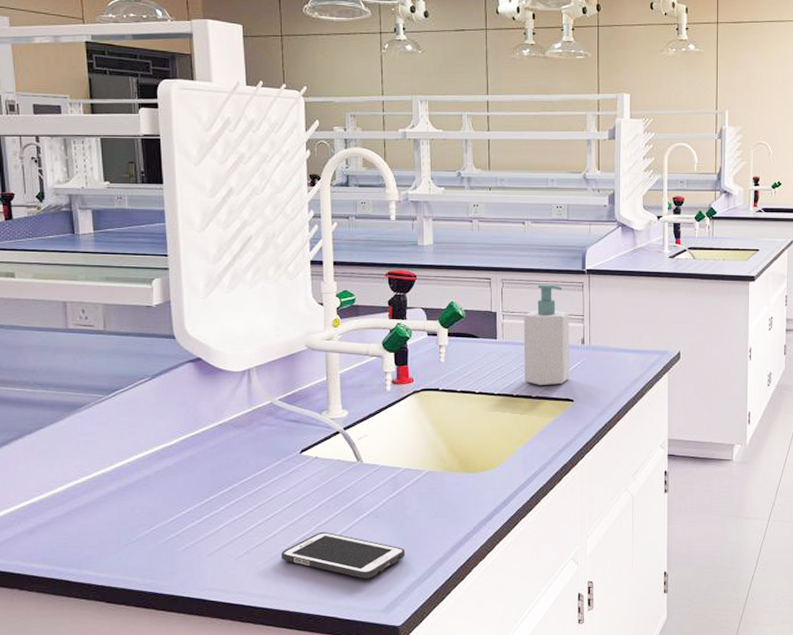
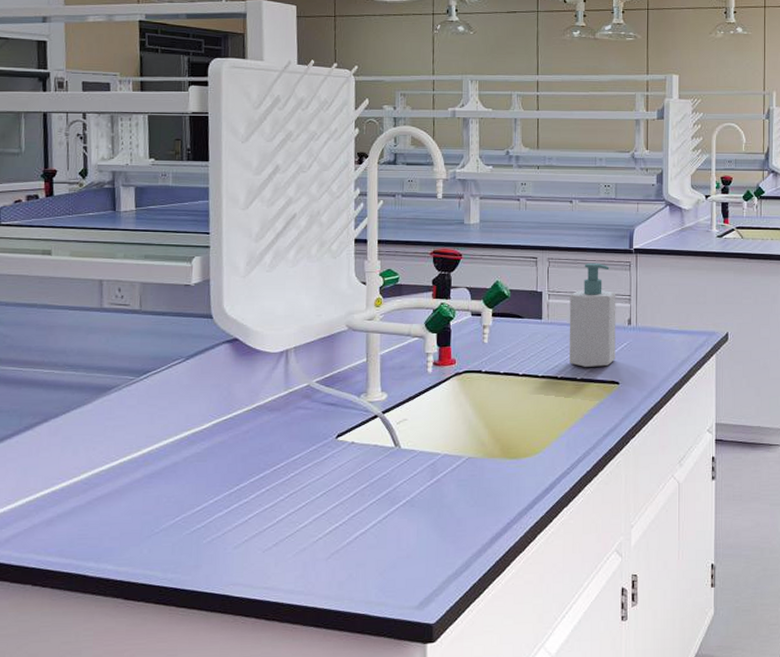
cell phone: present [281,531,406,579] -> none [311,521,443,573]

